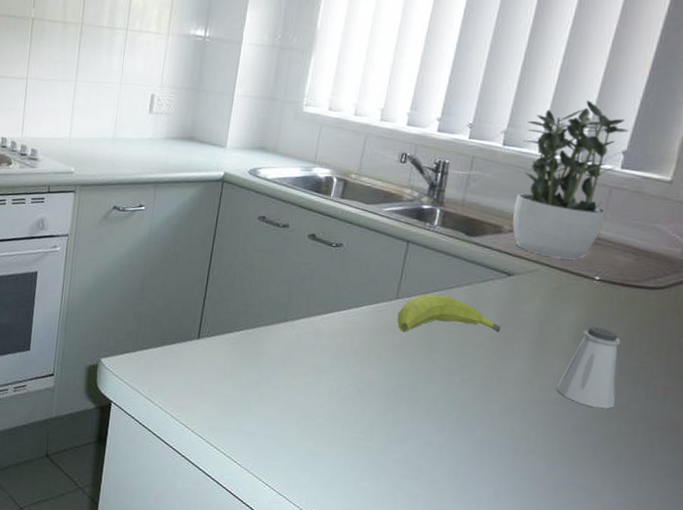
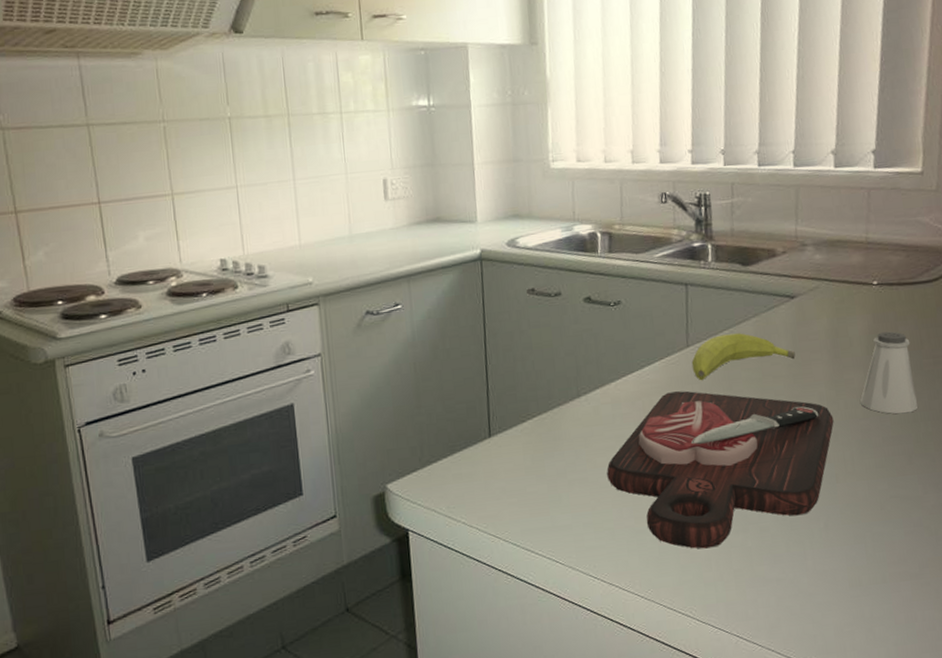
cutting board: none [296,336,526,486] -> present [606,390,834,549]
potted plant: present [512,100,629,260] -> none [776,105,873,271]

